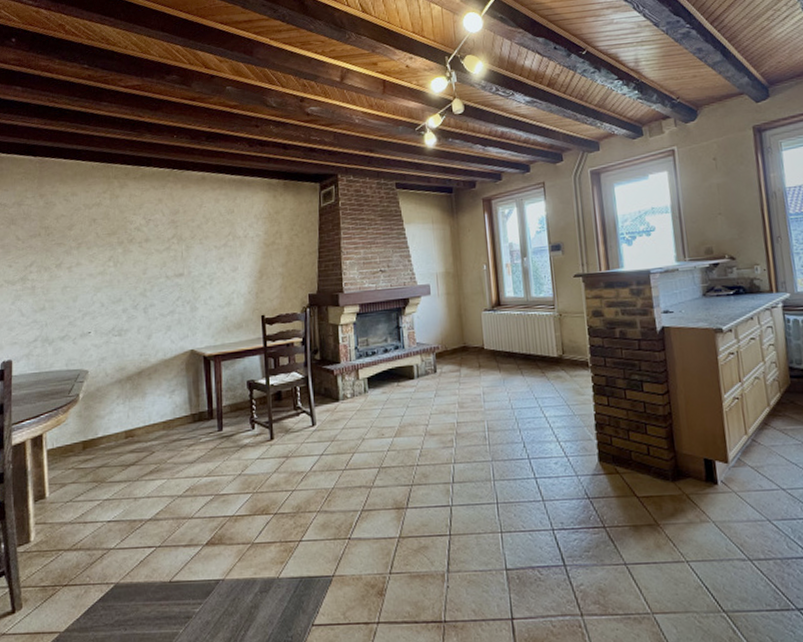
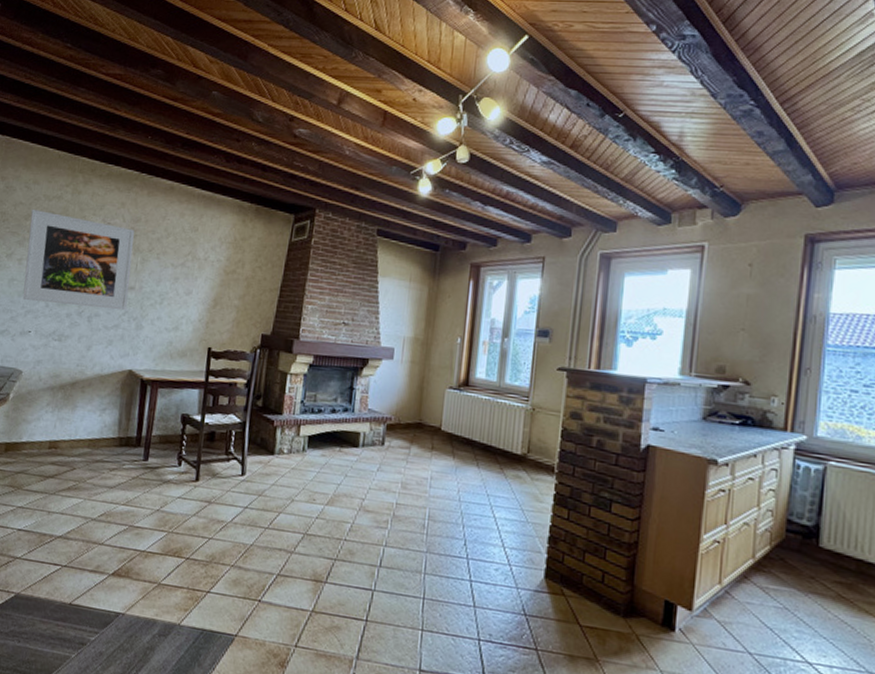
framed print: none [74,218,179,304] -> present [22,208,134,311]

